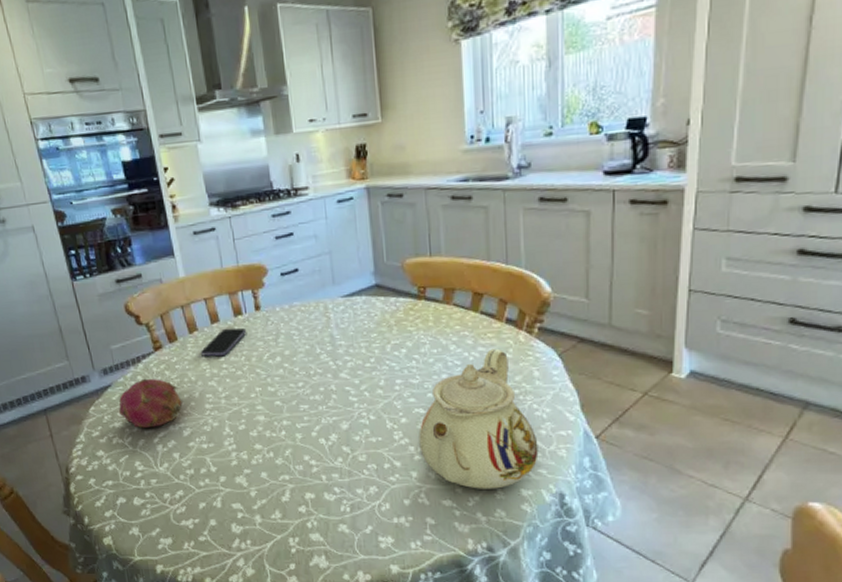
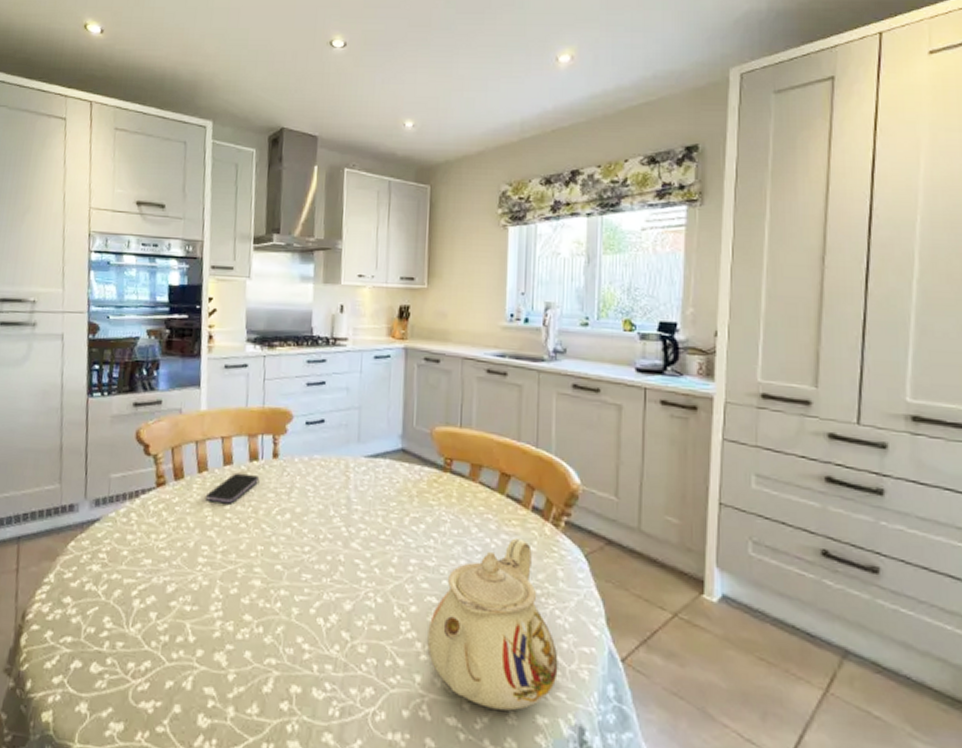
fruit: present [118,378,183,428] -> none [100,516,176,577]

